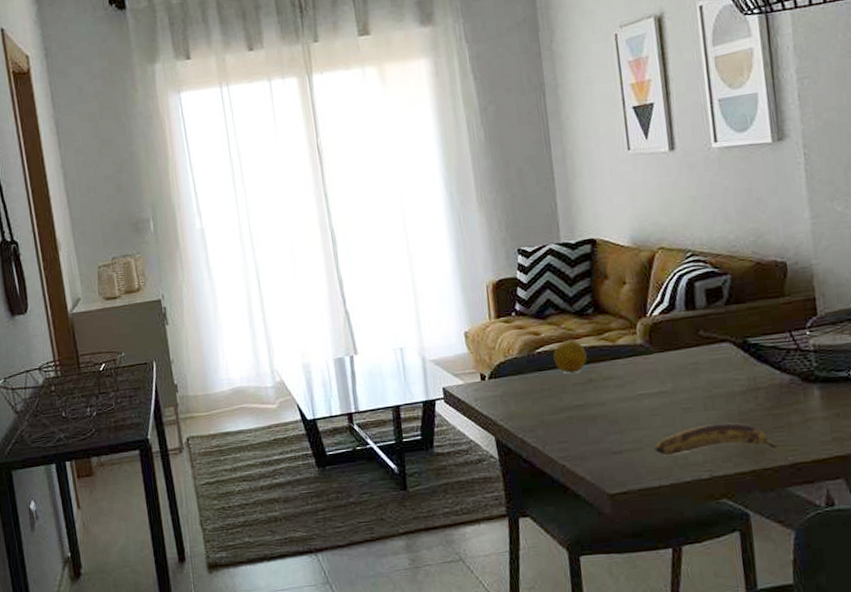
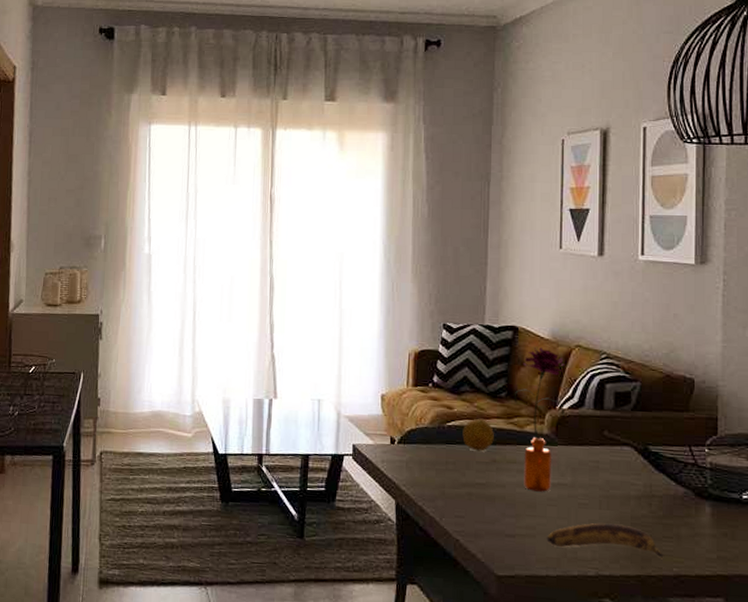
flower: none [601,255,656,404] -> present [514,347,565,492]

